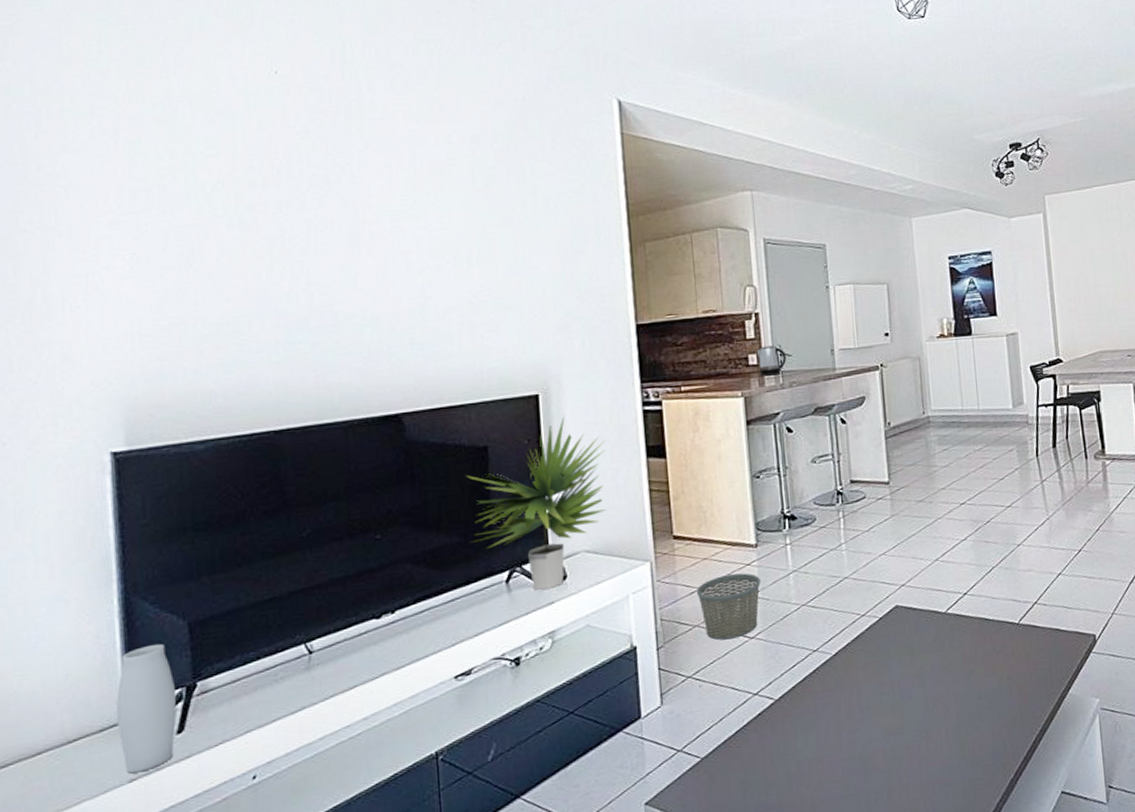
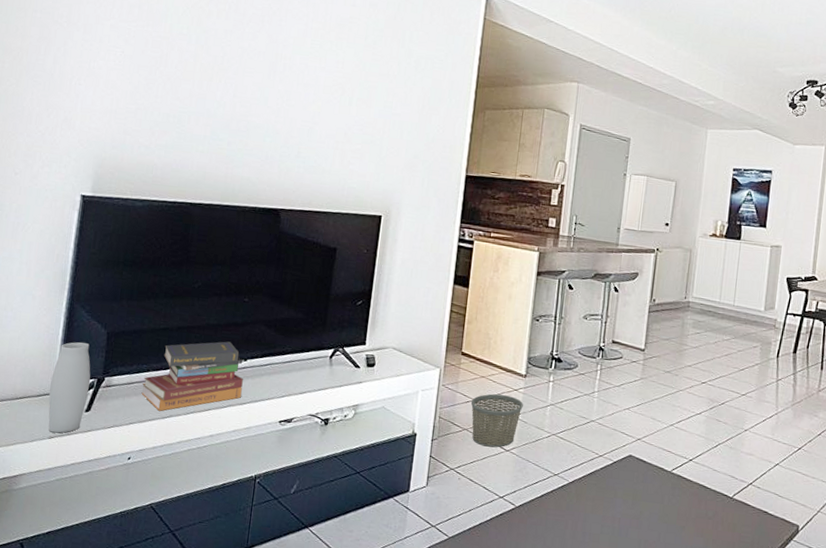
books: none [253,594,396,706] -> present [141,341,243,411]
plant: present [467,416,605,591] -> none [311,237,424,372]
kettle: present [757,345,787,377] -> none [555,213,580,240]

